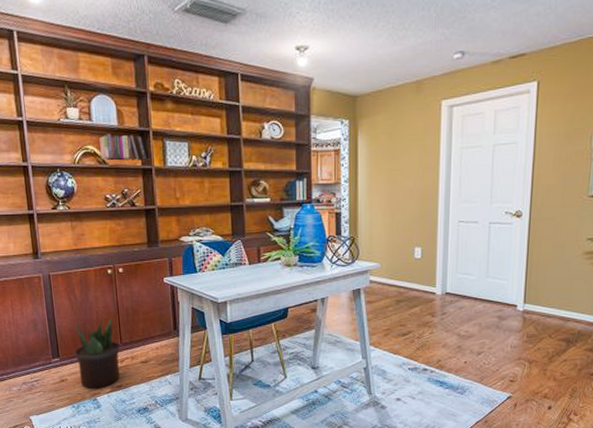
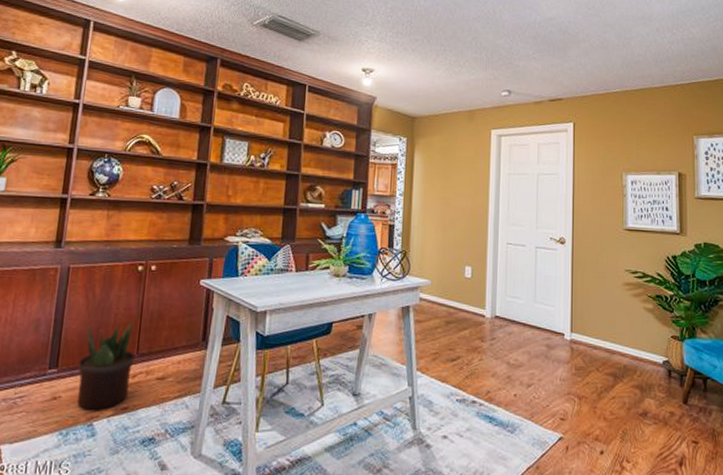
books: present [99,133,147,162] -> none [155,125,204,156]

